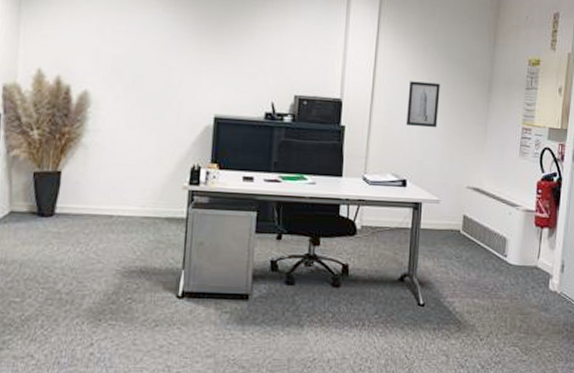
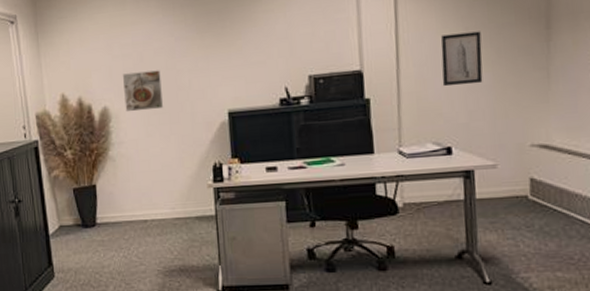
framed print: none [108,60,152,103] -> present [122,70,164,112]

